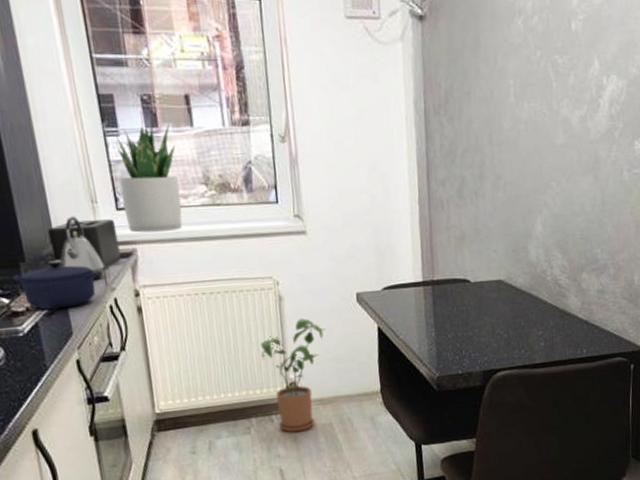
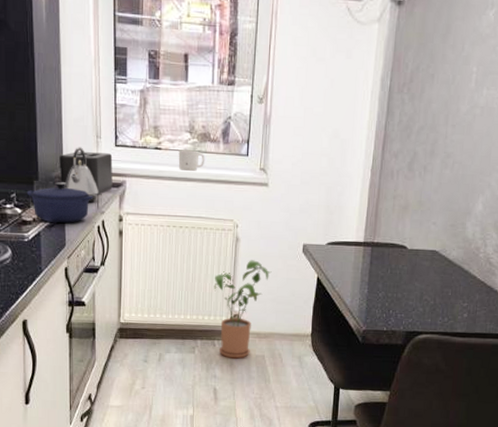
planter: present [114,122,183,233] -> none [121,74,171,169]
mug: none [194,204,229,229] -> present [178,150,205,172]

